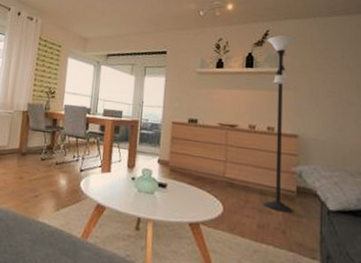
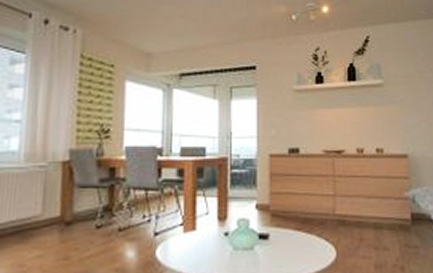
floor lamp: present [263,35,296,213] -> none [367,41,411,245]

